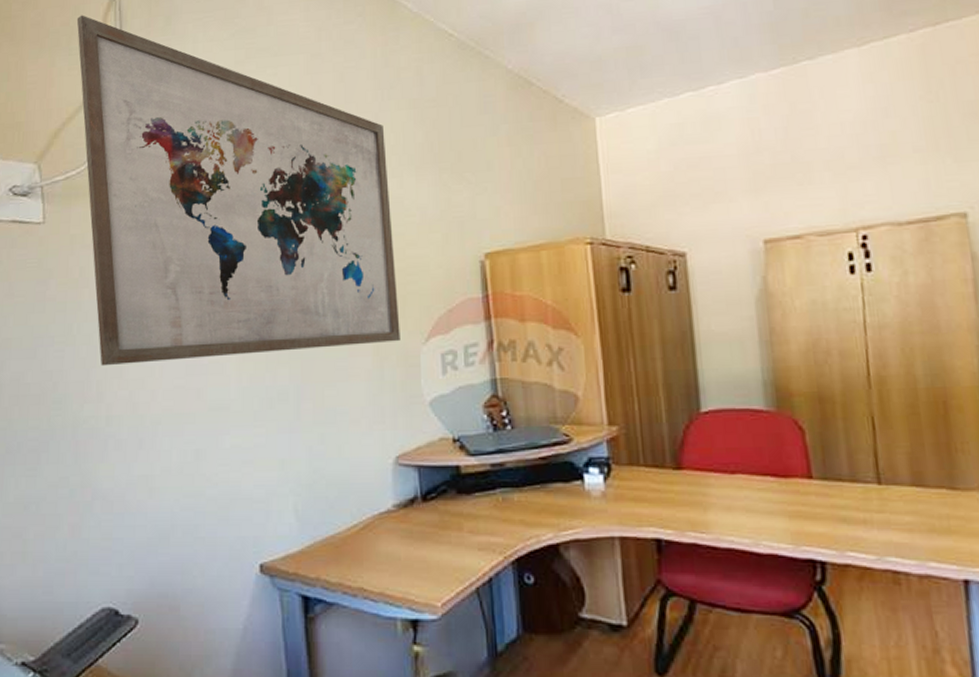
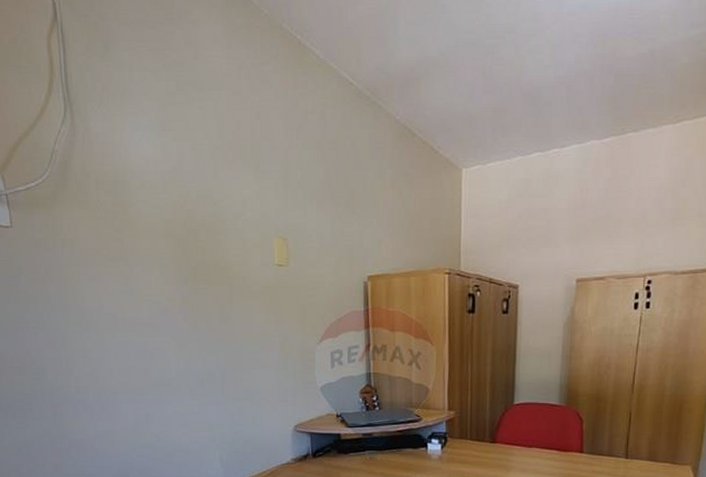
wall art: present [76,15,400,367] -> none [23,34,301,348]

